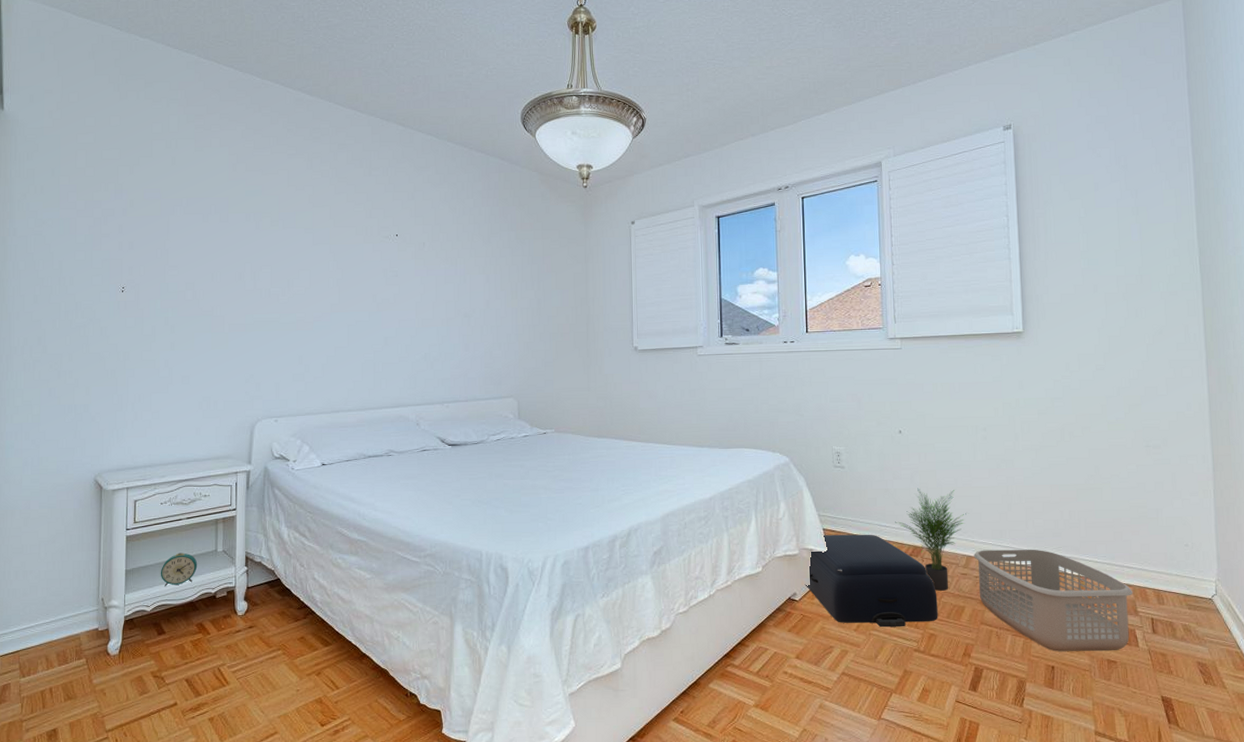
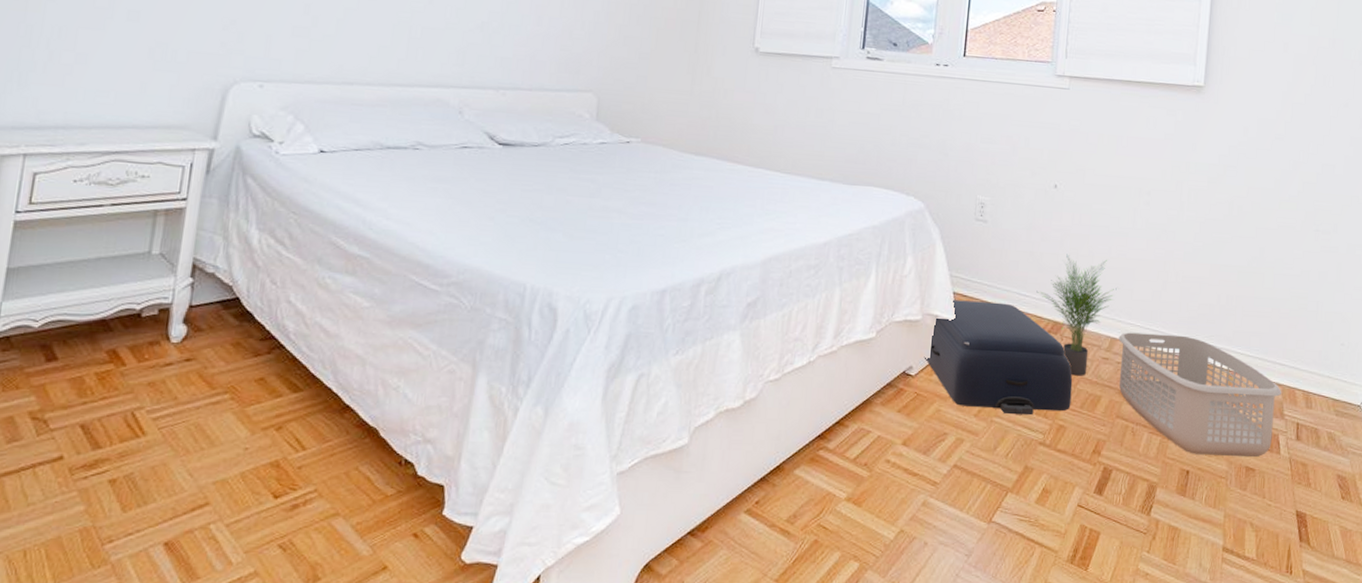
alarm clock: present [160,553,198,587] -> none [60,251,120,296]

